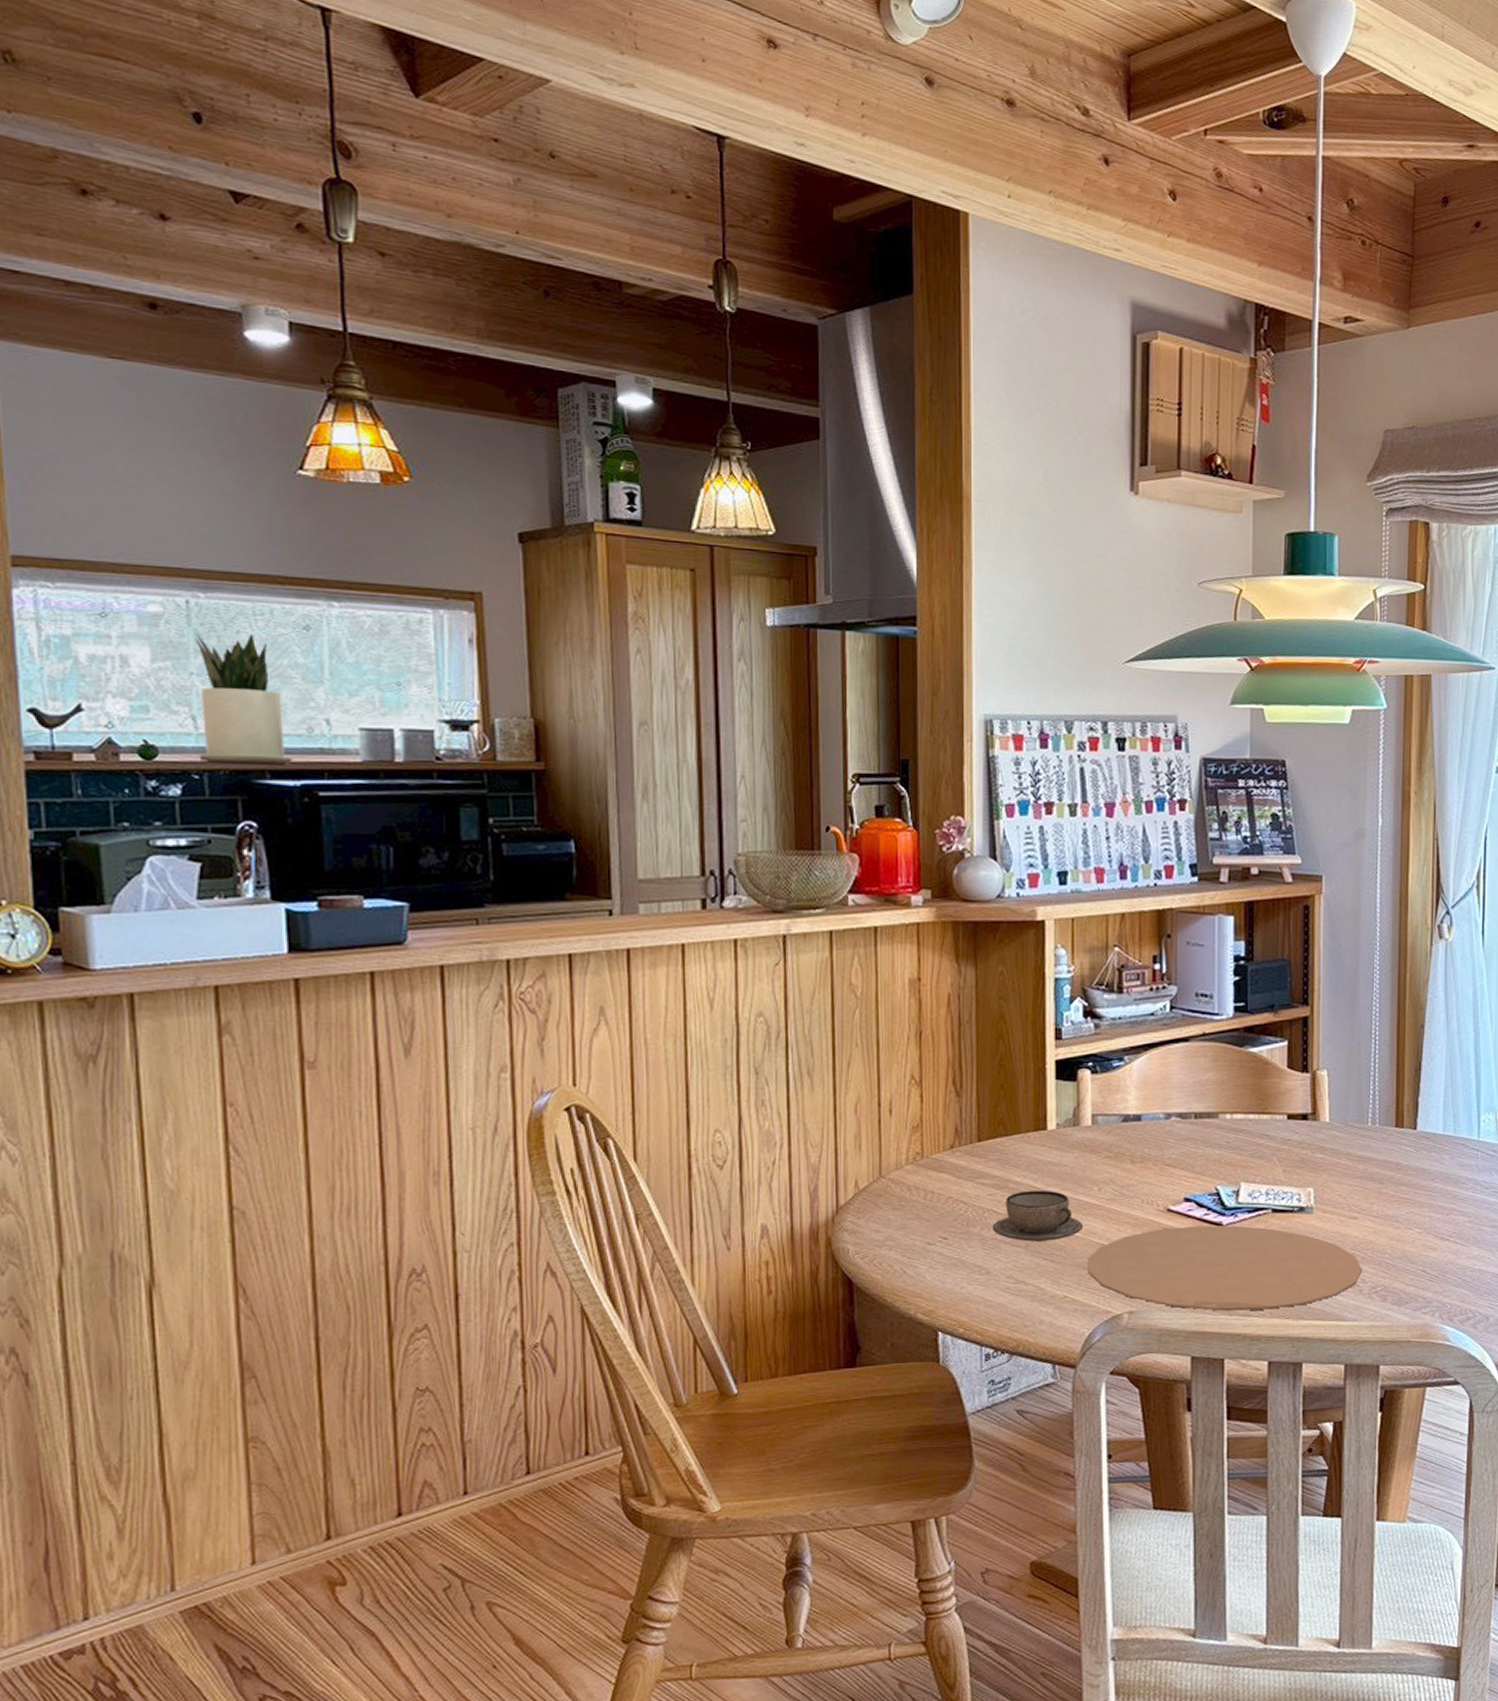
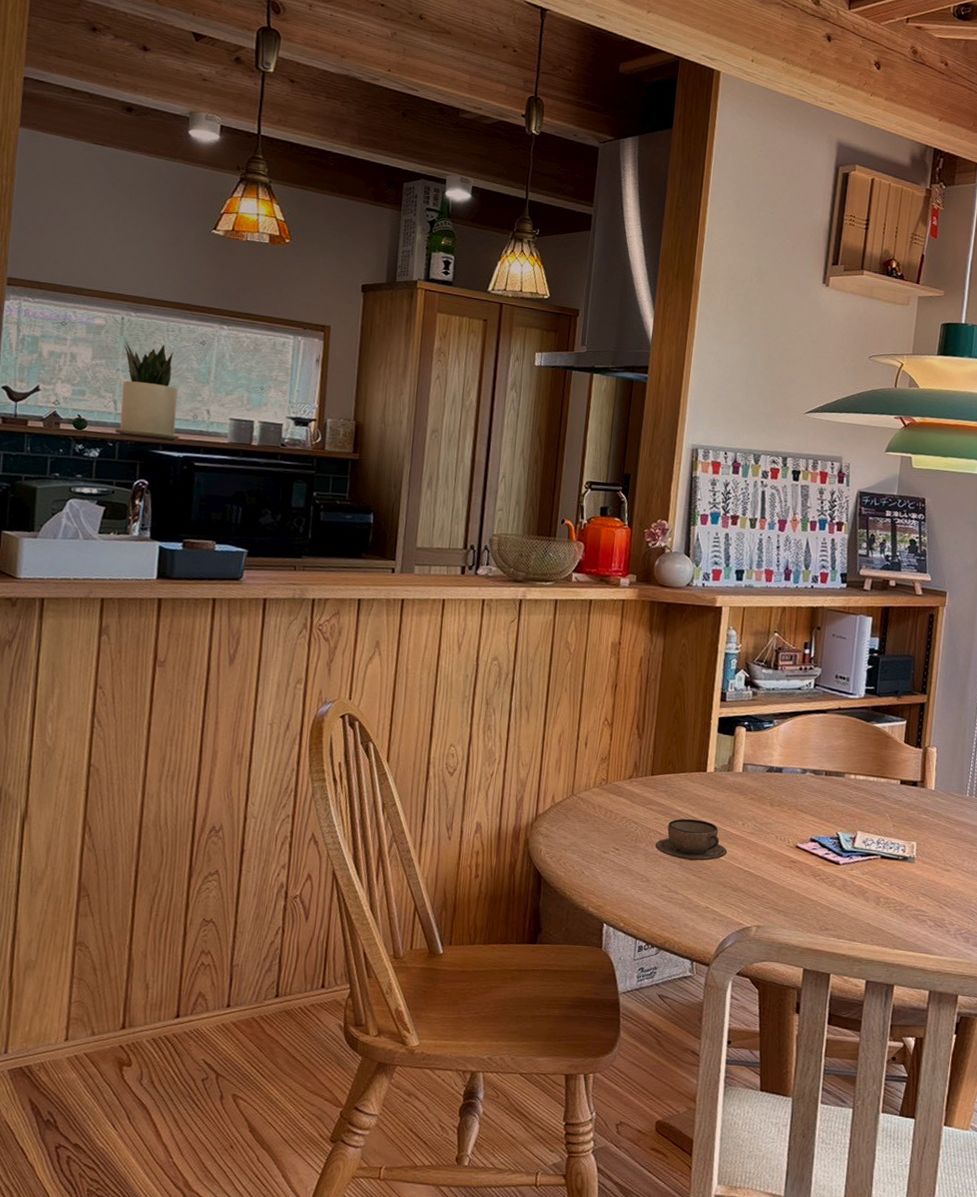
placemat: present [1087,1225,1363,1311] -> none [727,861,951,938]

